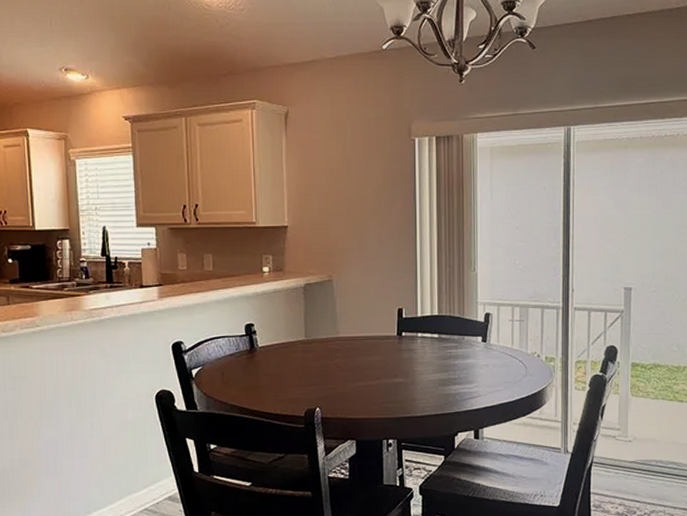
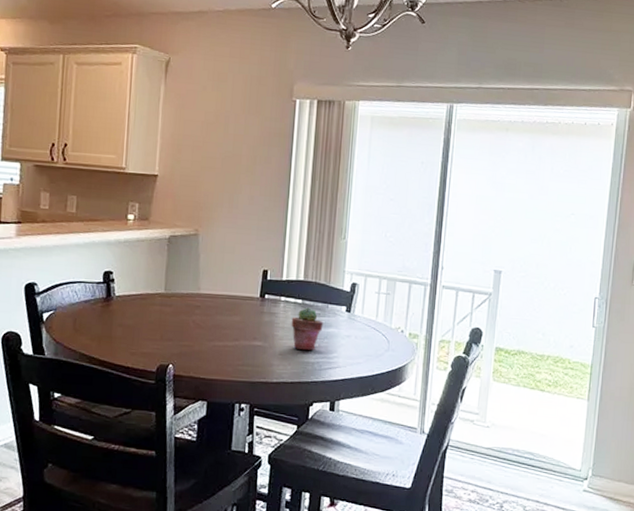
potted succulent: none [430,341,461,382] -> present [291,307,324,350]

